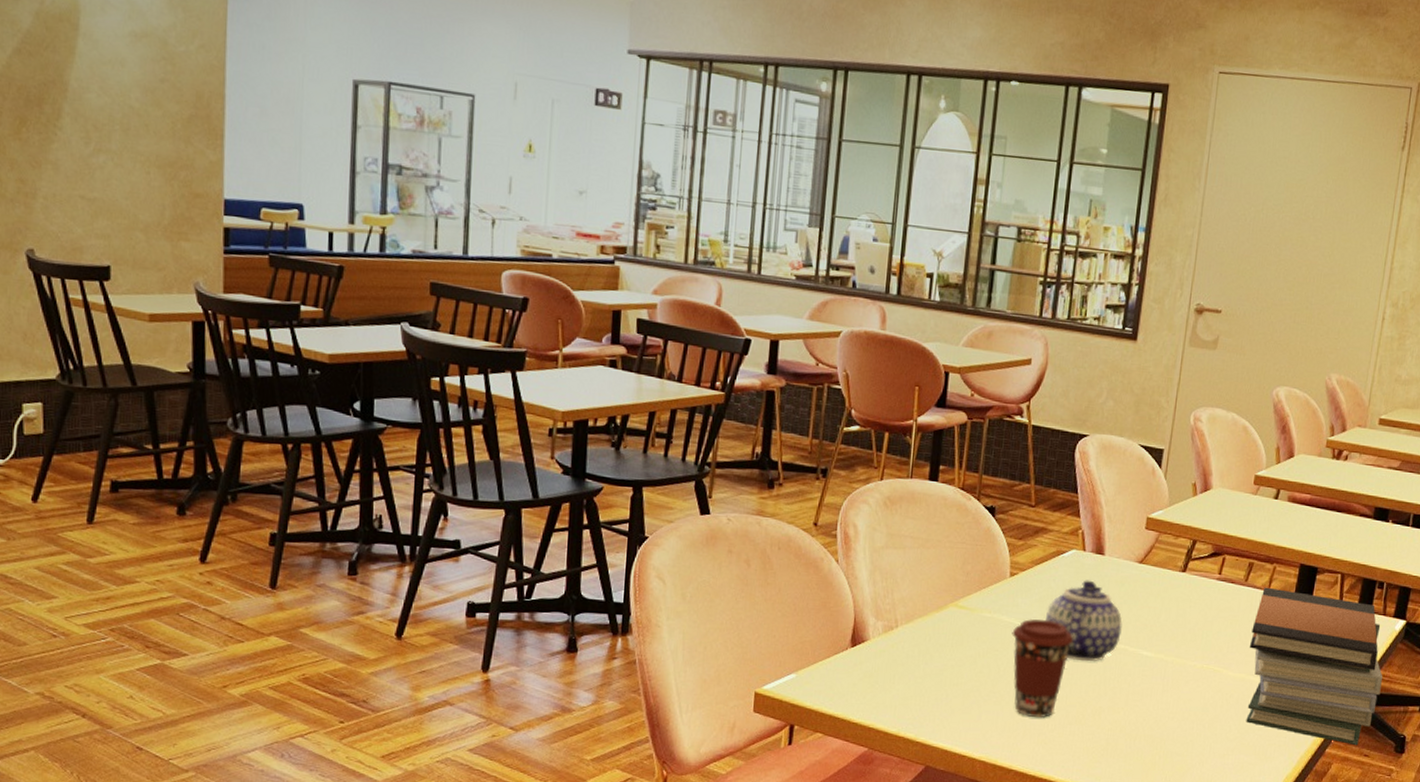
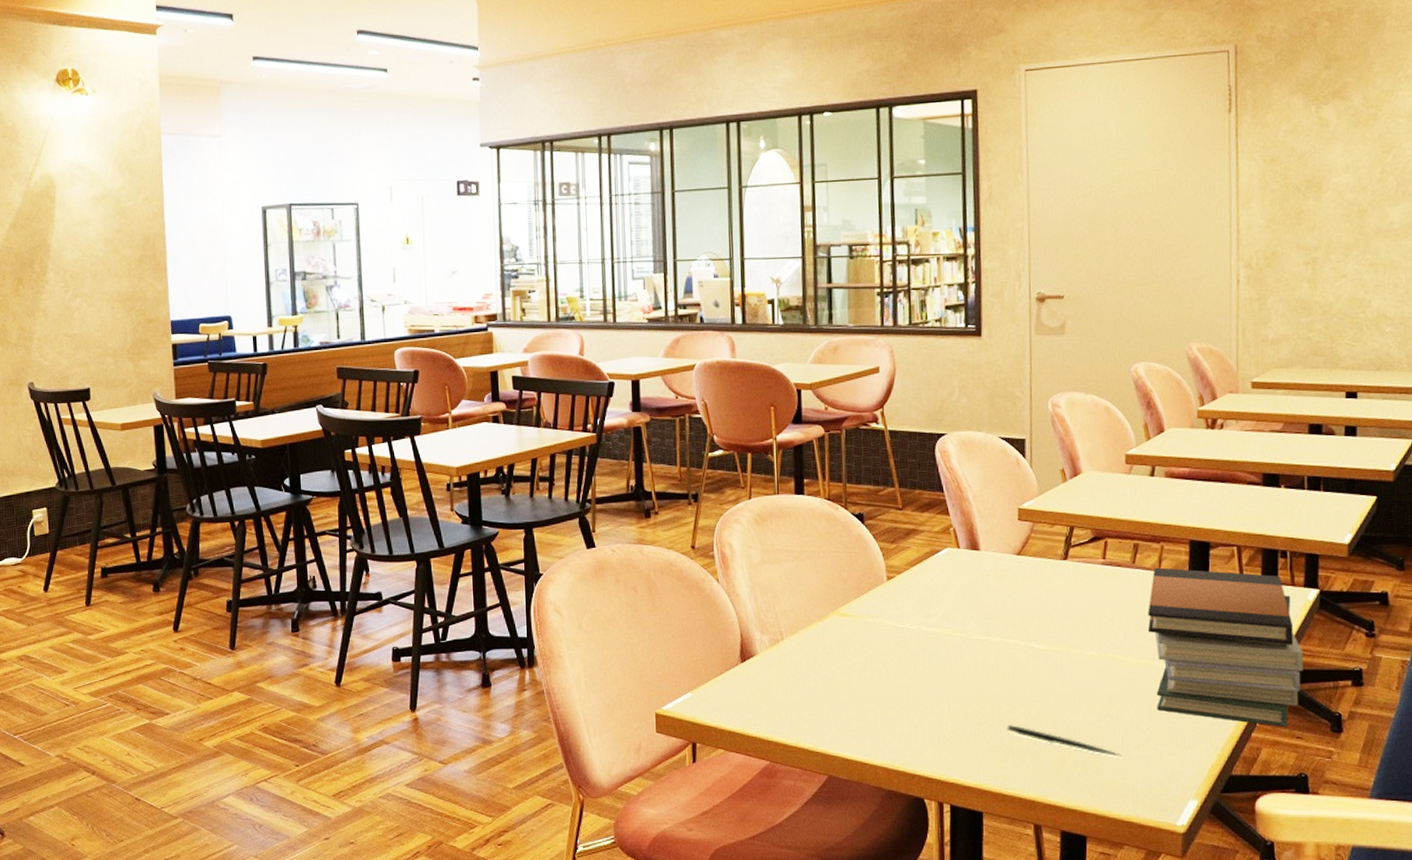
coffee cup: present [1012,619,1074,718] -> none [897,621,961,719]
teapot: present [1045,580,1122,662] -> none [928,577,1009,660]
pen: none [1105,727,1208,763] -> present [1007,725,1122,756]

